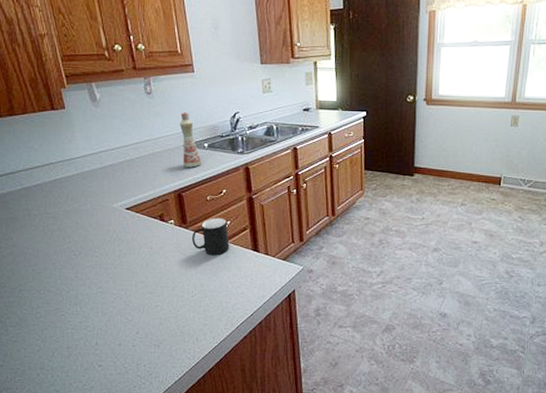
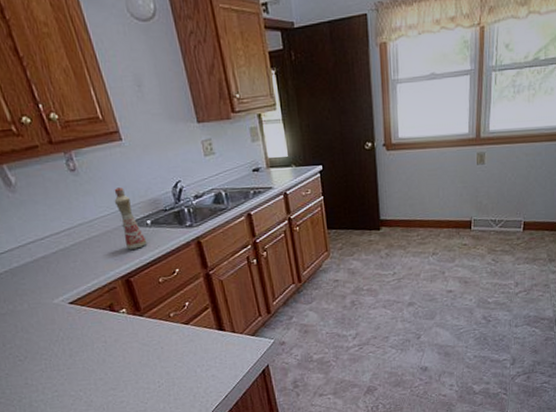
cup: present [192,218,230,256] -> none [149,300,192,341]

